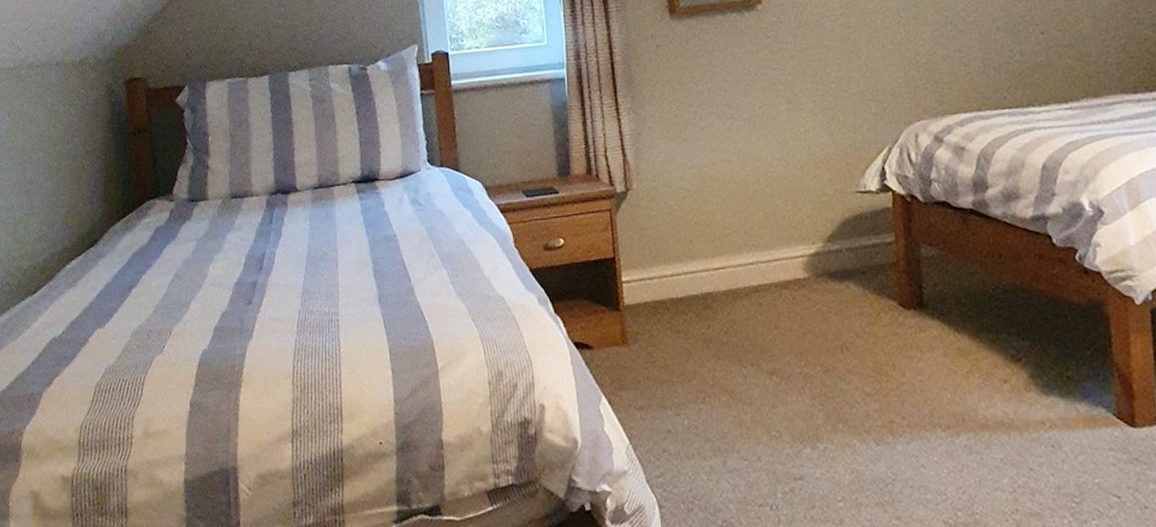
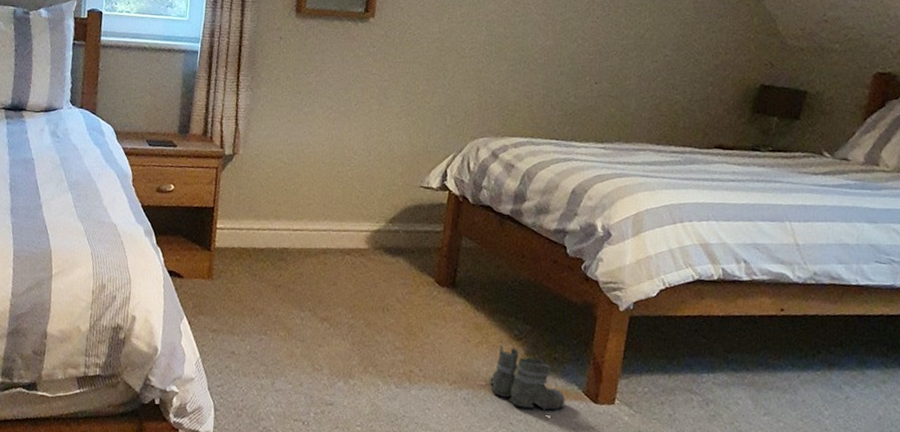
boots: none [988,370,1095,452] -> present [486,345,566,415]

